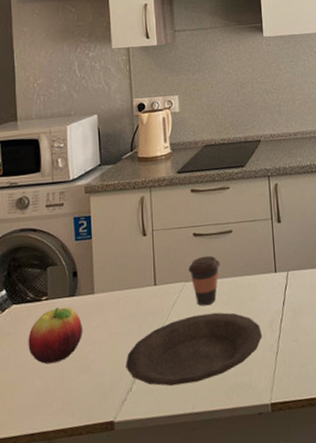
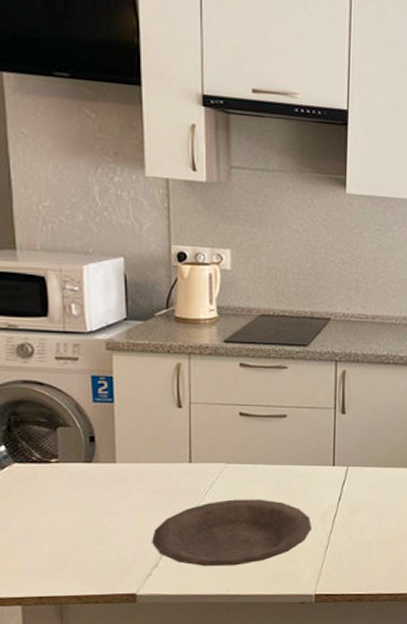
fruit: present [28,306,83,365] -> none [34,471,102,530]
coffee cup: present [188,255,220,306] -> none [231,439,269,491]

